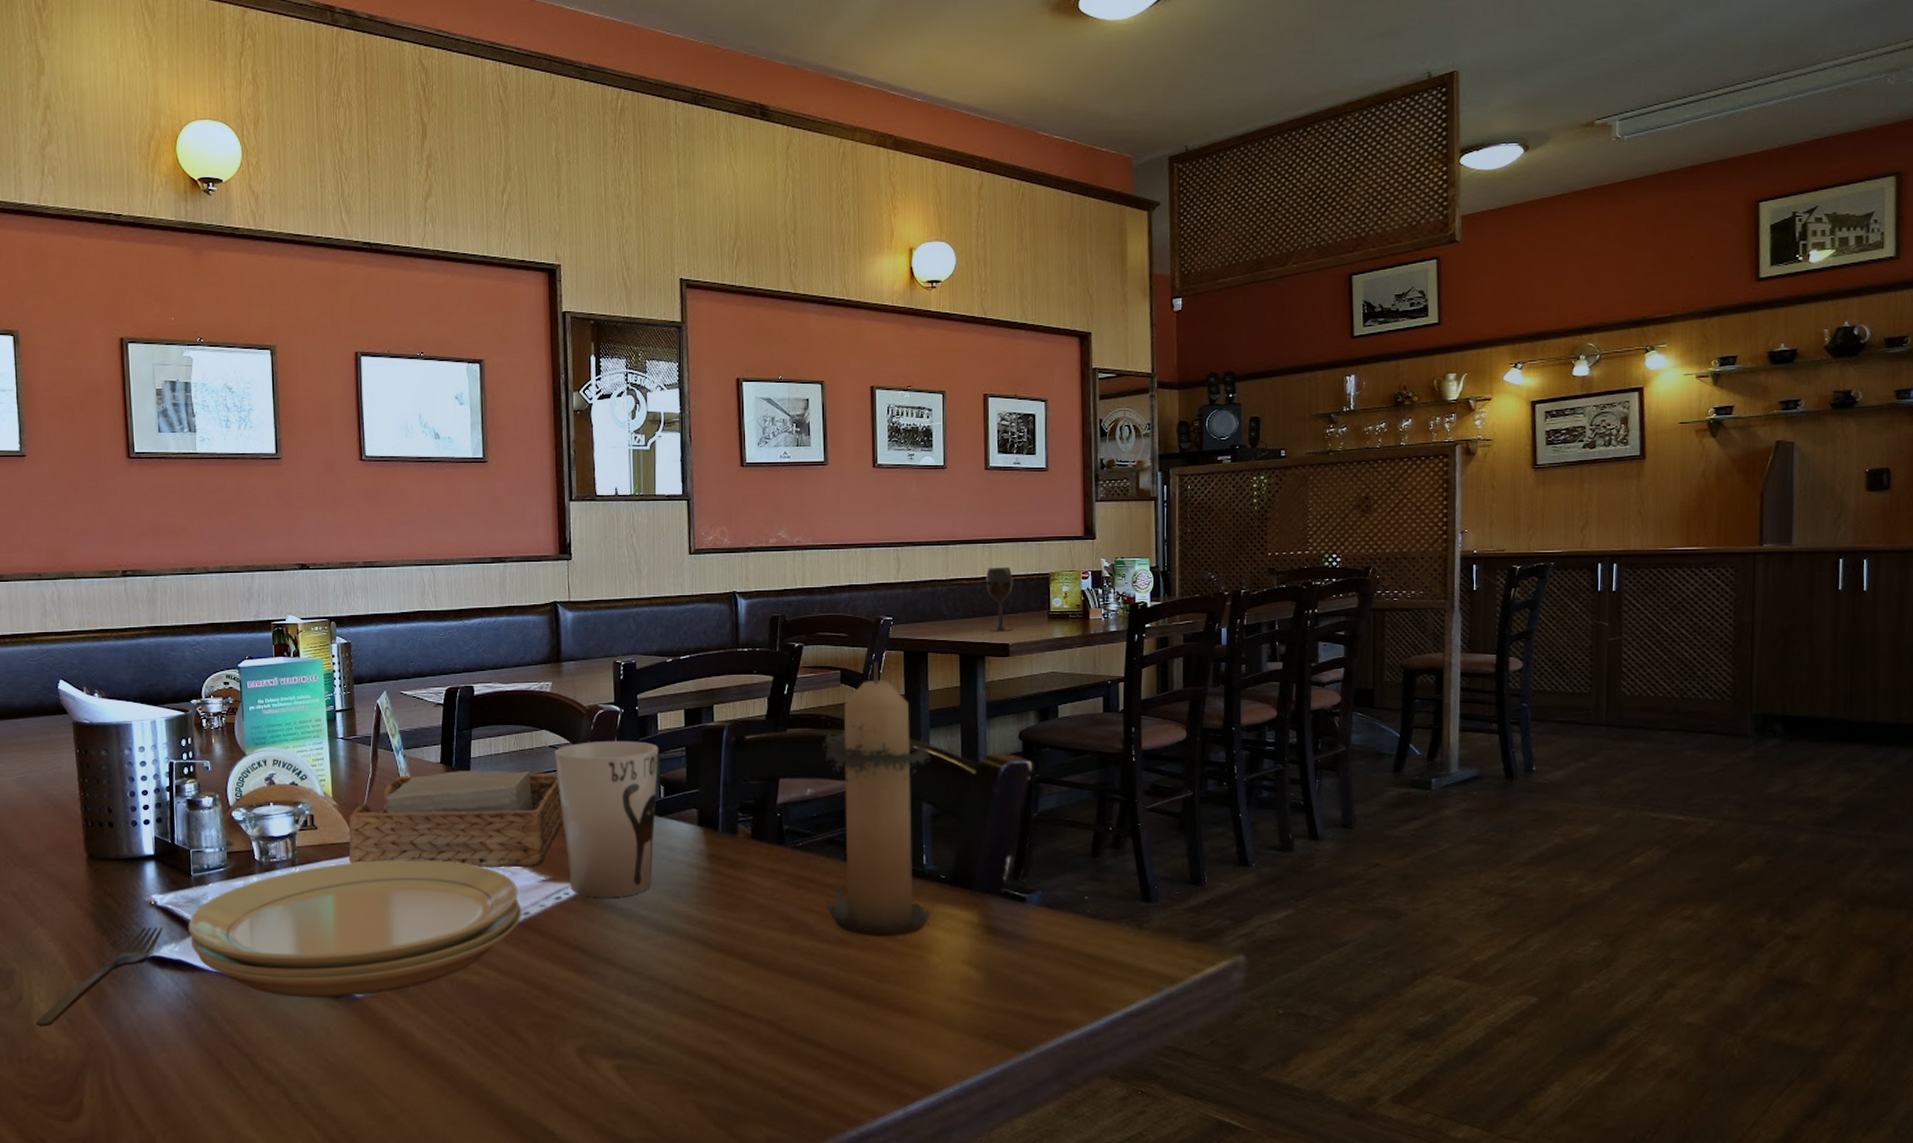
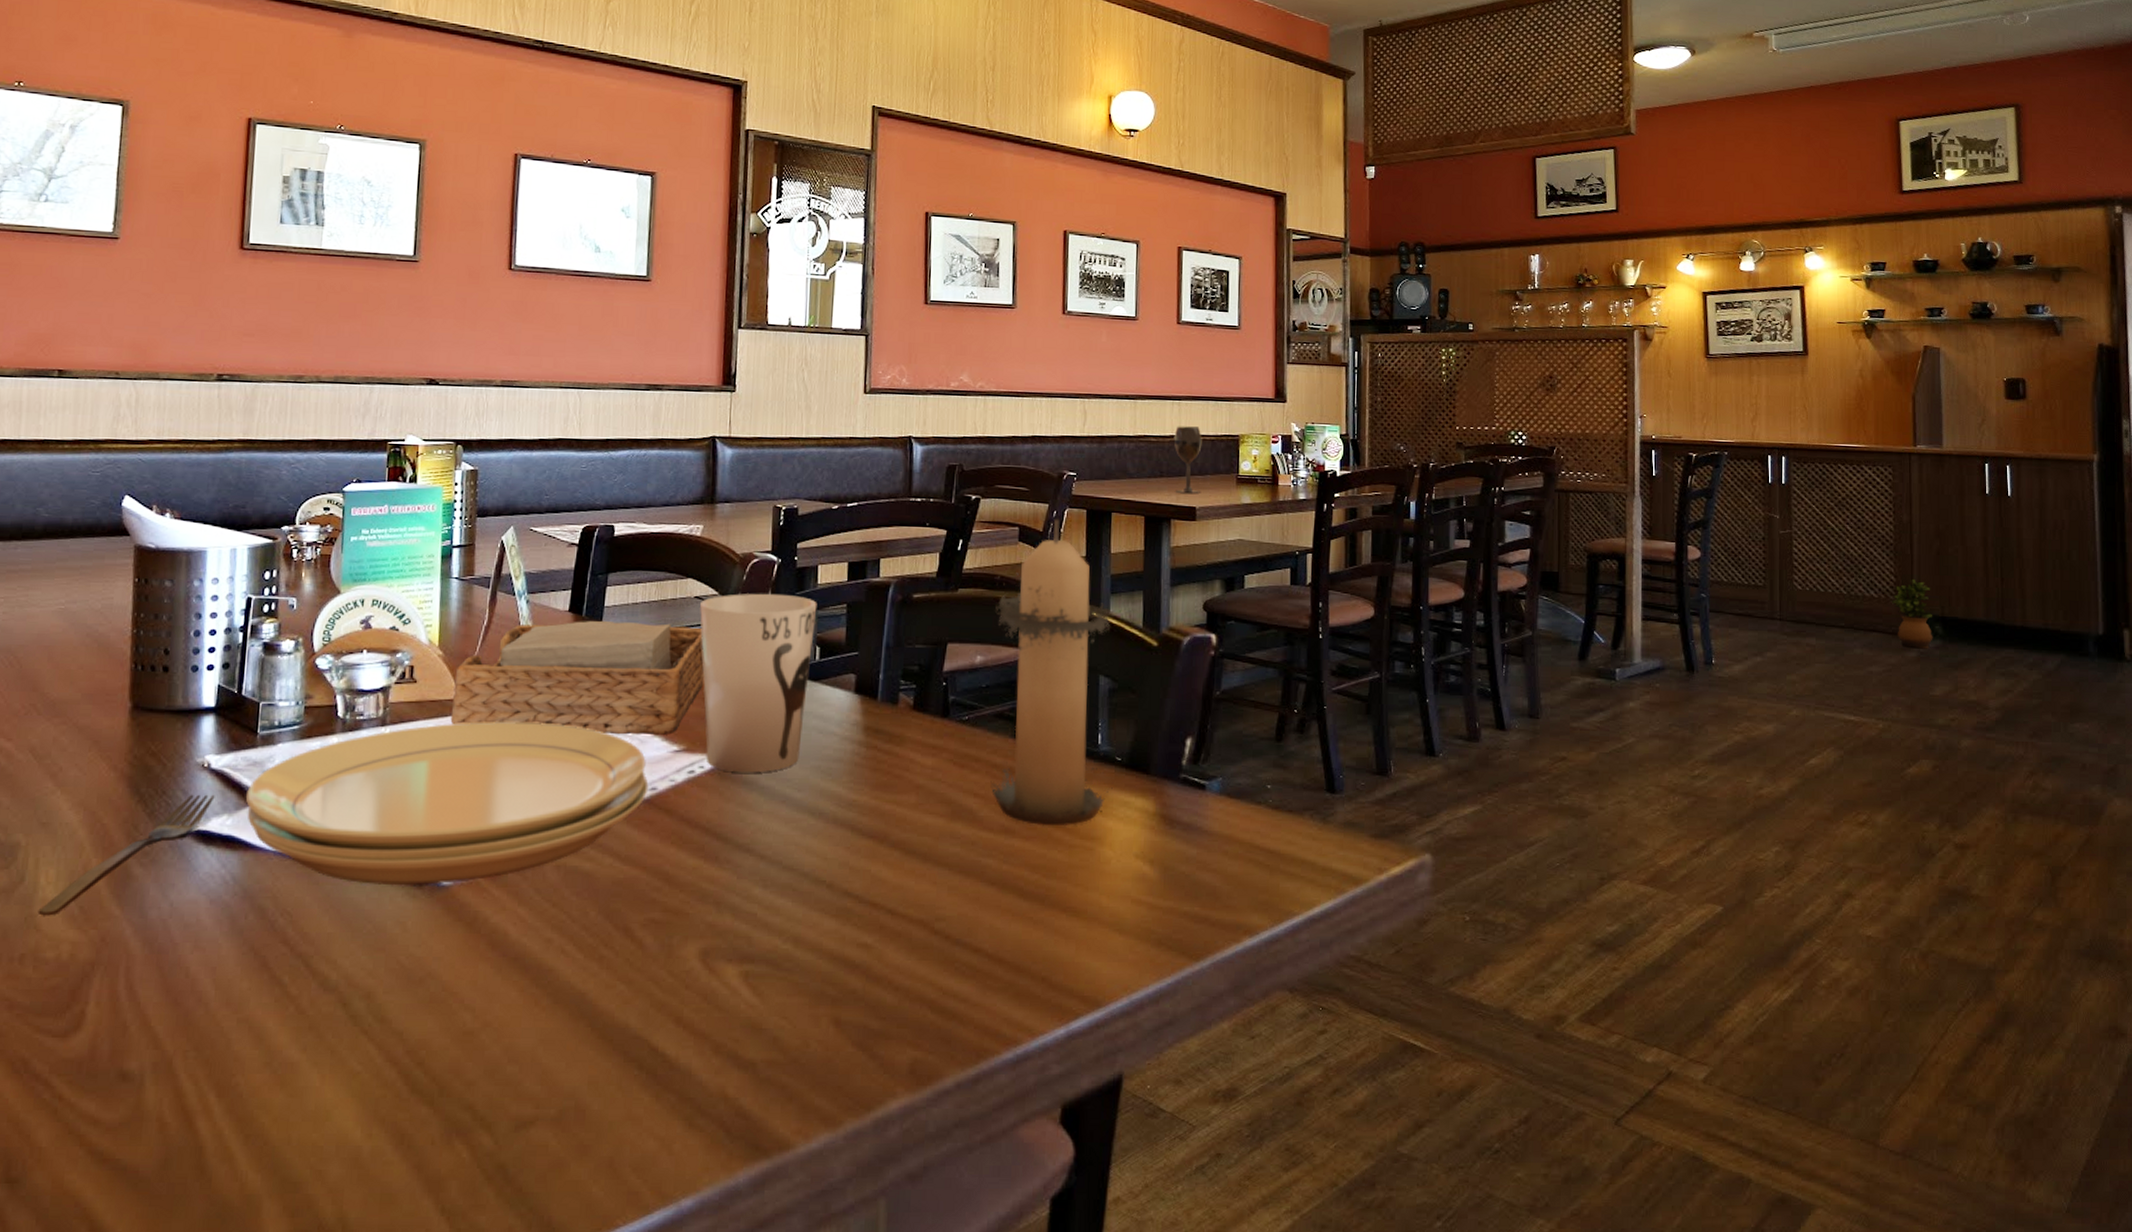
potted plant: none [1728,680,1772,748] -> present [1892,580,1933,649]

